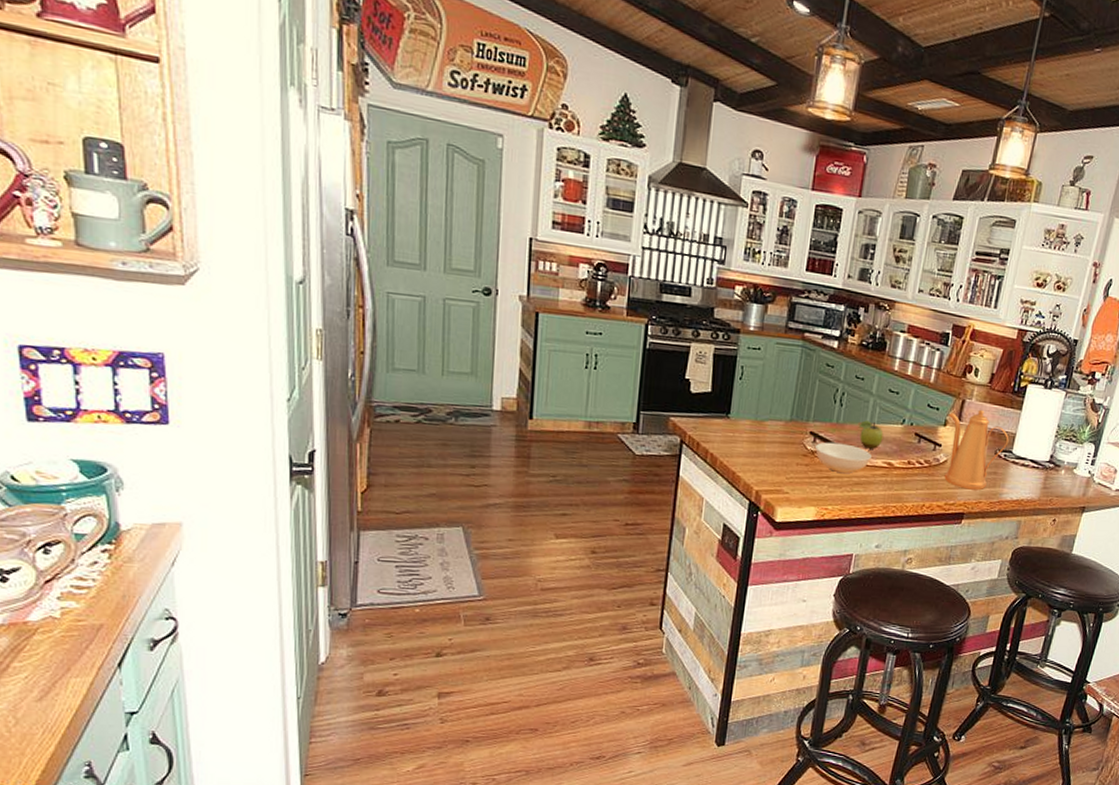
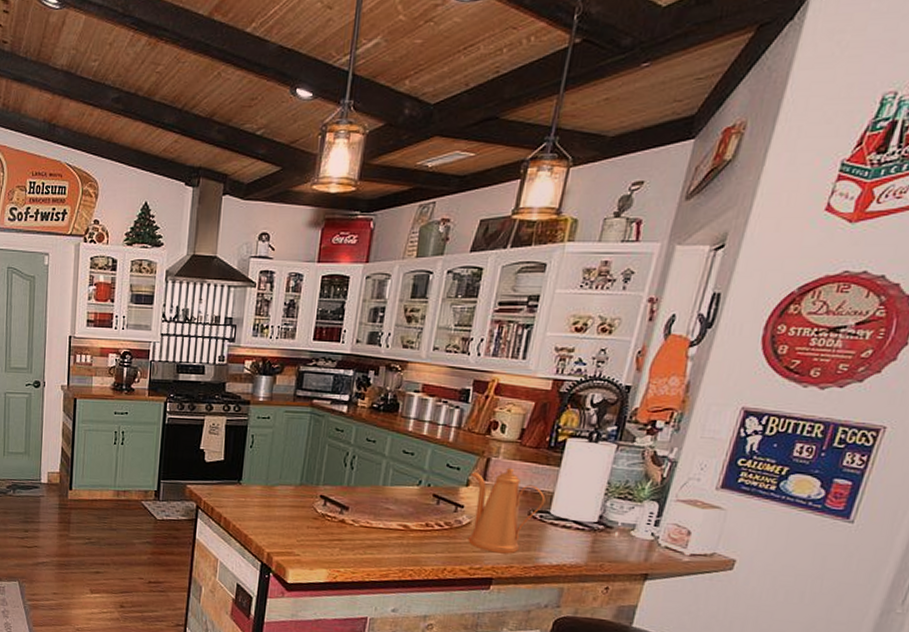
bowl: present [815,442,872,474] -> none [326,505,385,537]
fruit: present [858,420,884,449] -> none [370,483,398,512]

